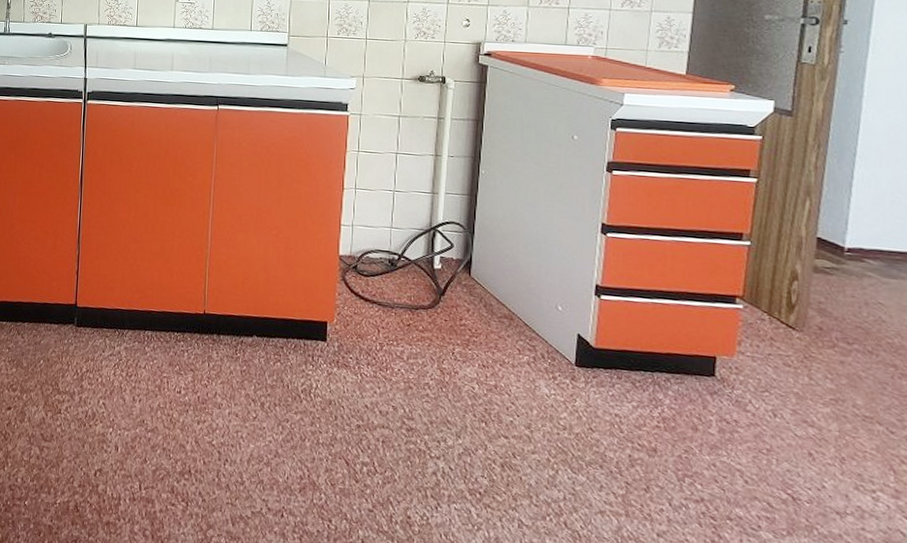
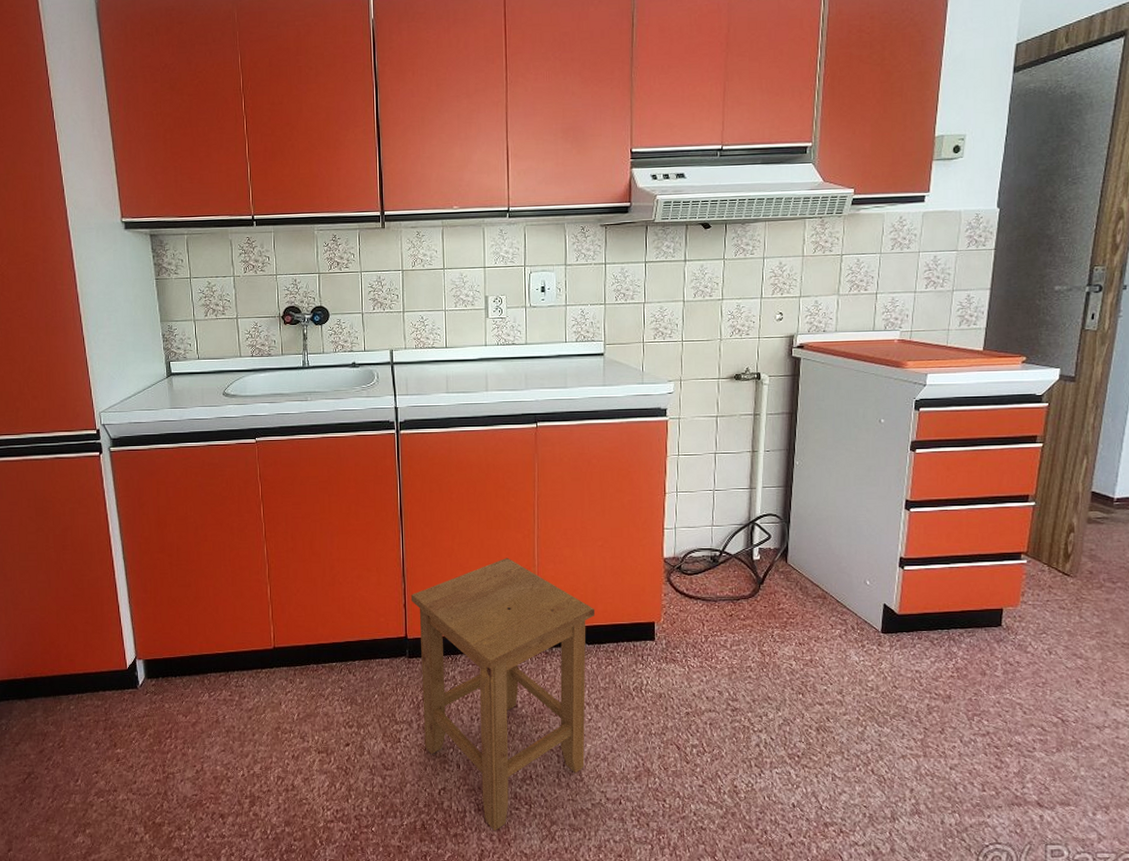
stool: none [83,236,266,526] -> present [410,557,596,831]

